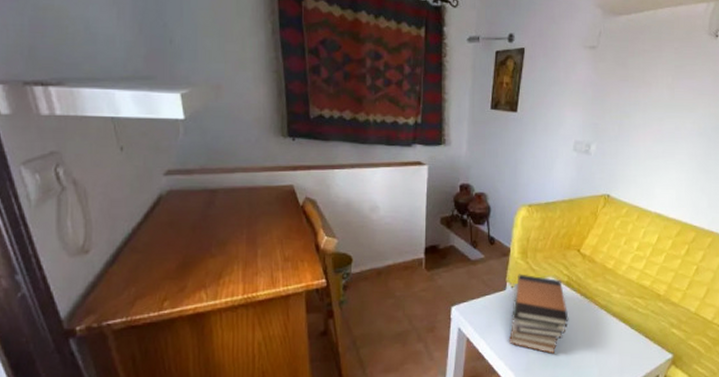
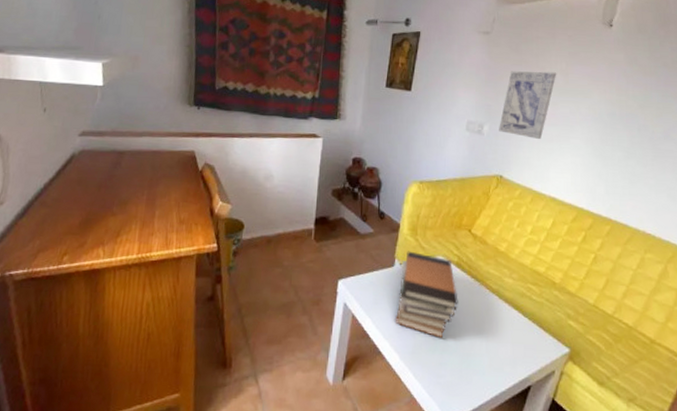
wall art: none [606,86,663,157] -> present [499,71,557,140]

